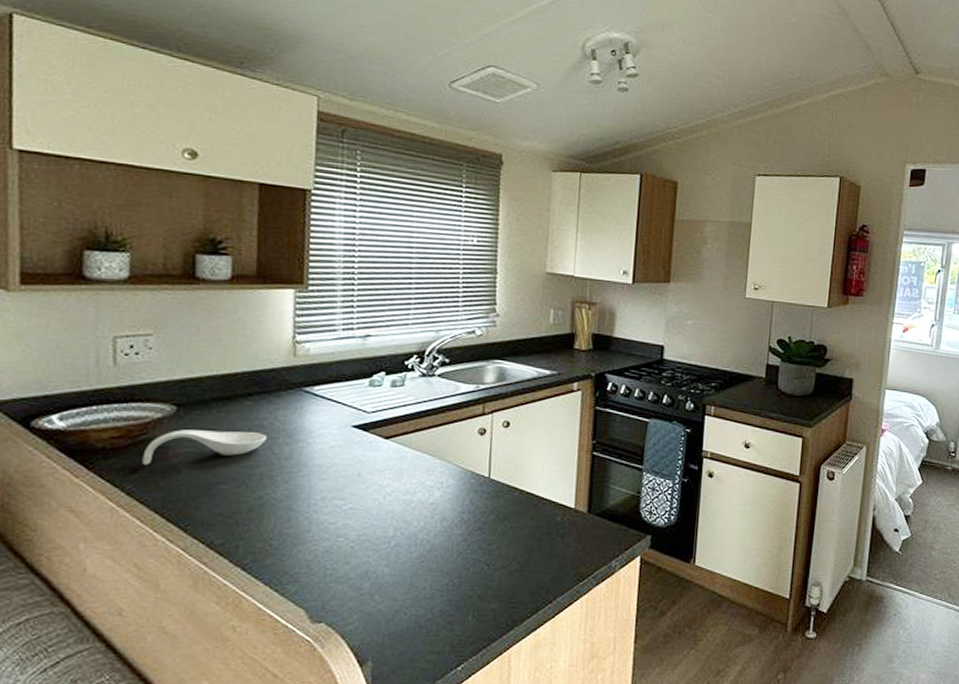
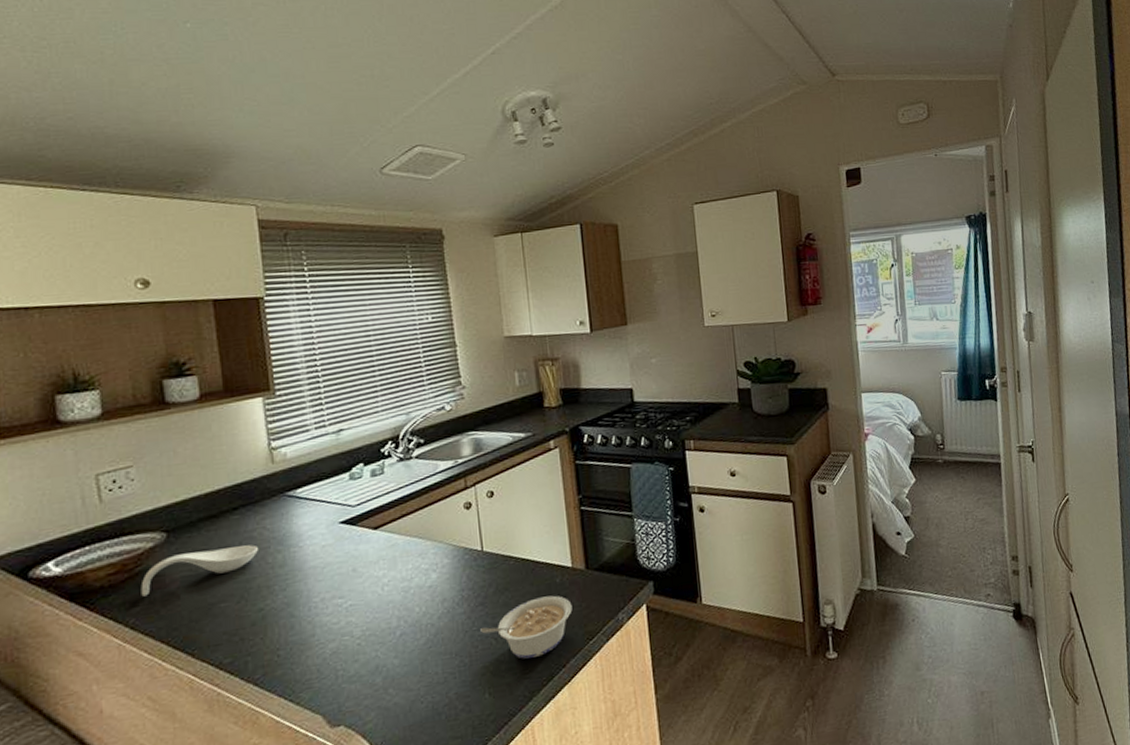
legume: none [474,532,568,589] -> present [480,595,572,659]

